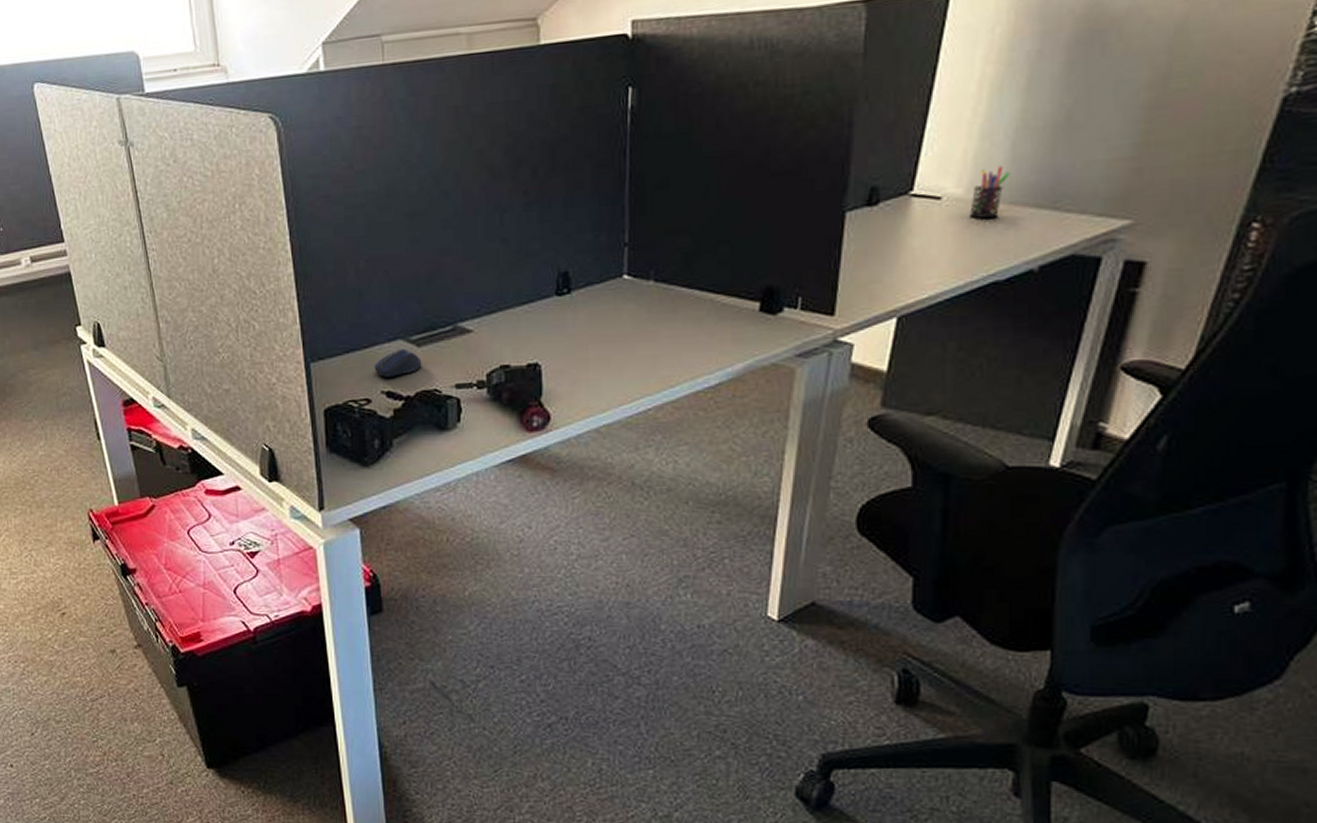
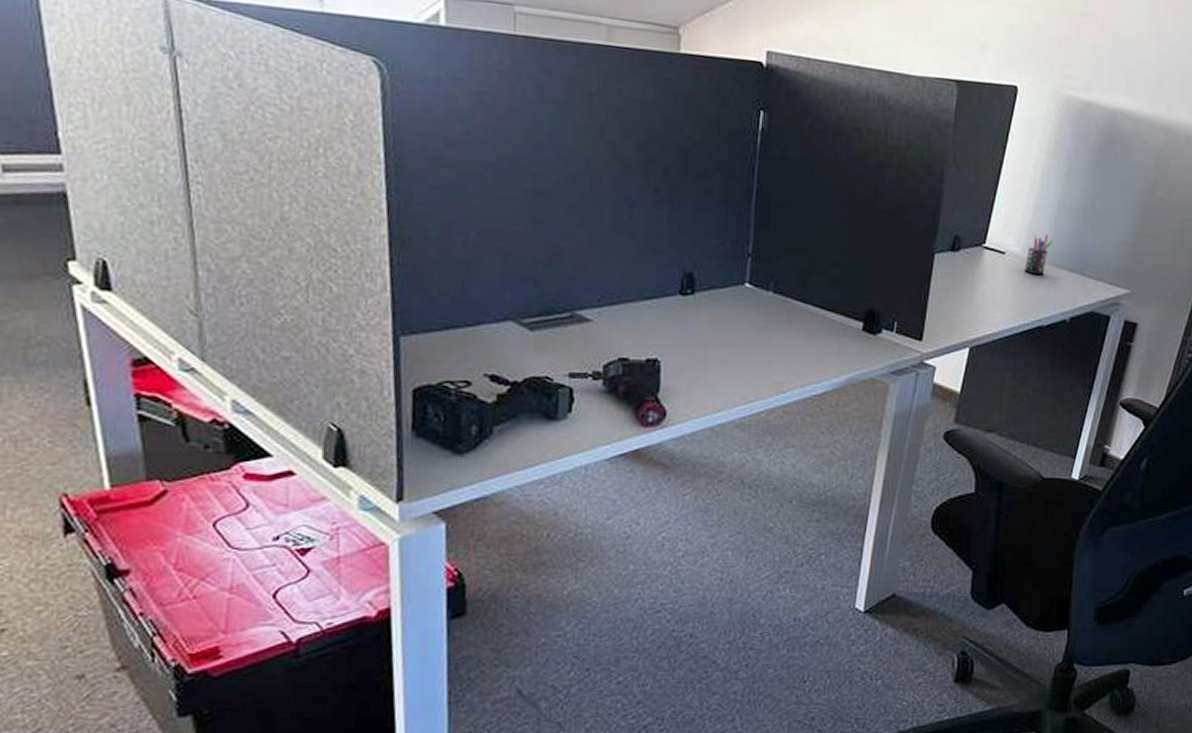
computer mouse: present [374,348,422,377] -> none [478,330,534,360]

